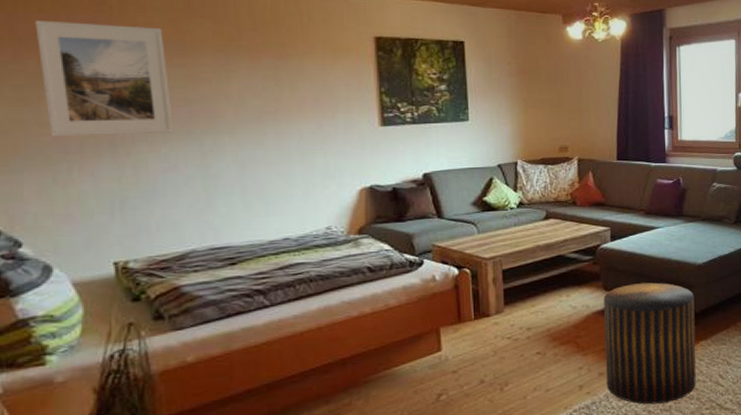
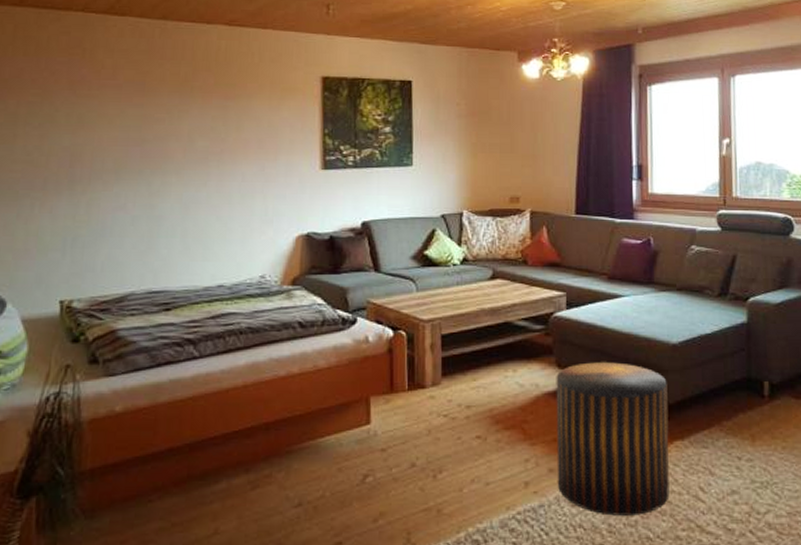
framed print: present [35,21,174,137] -> none [19,64,127,174]

